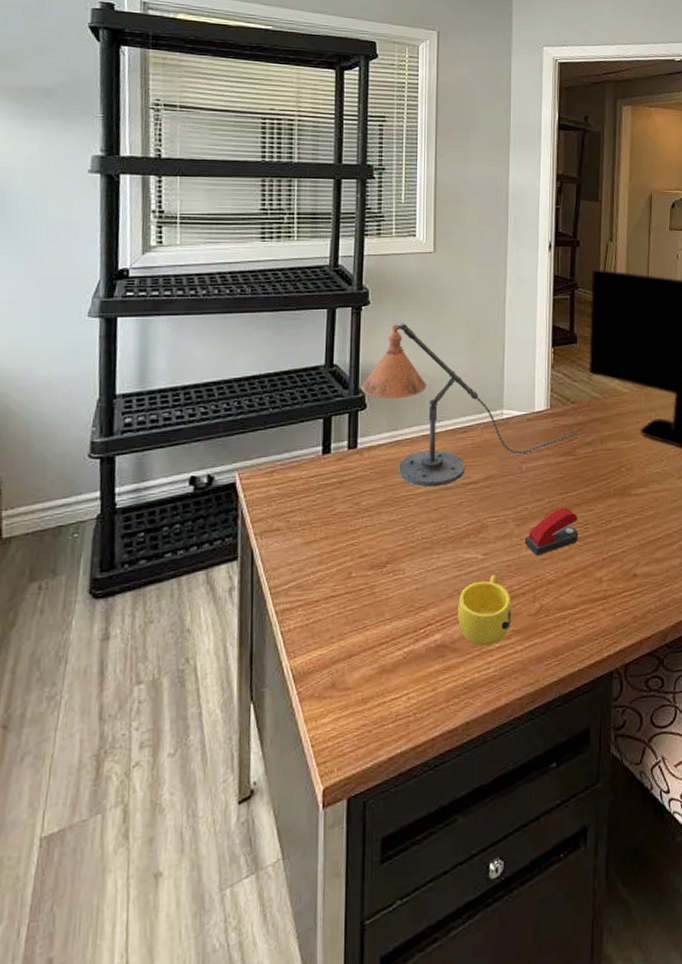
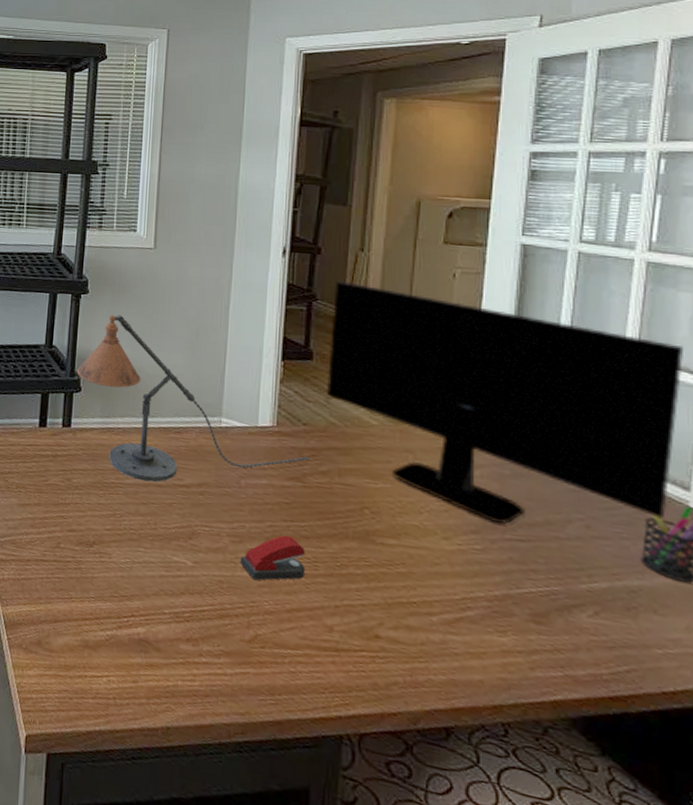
cup: present [458,574,512,646] -> none [163,585,222,658]

